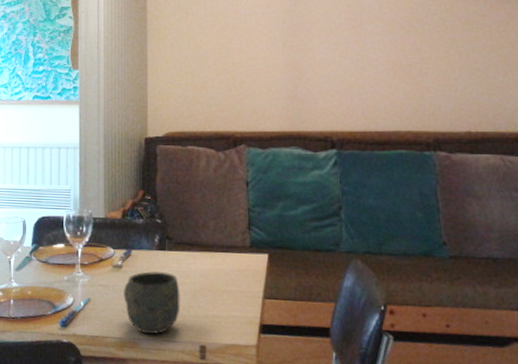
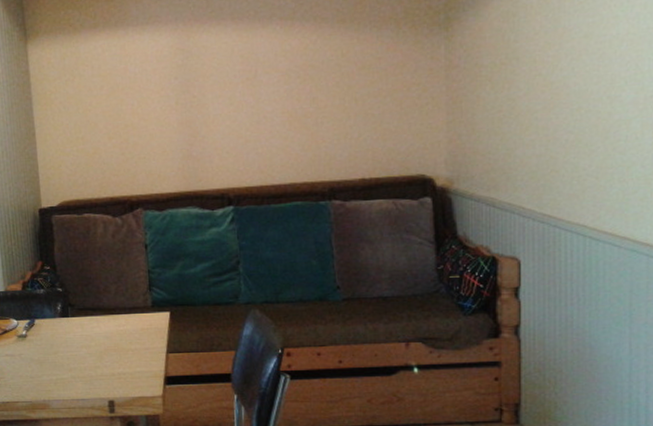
mug: present [124,271,180,335] -> none [30,337,87,396]

